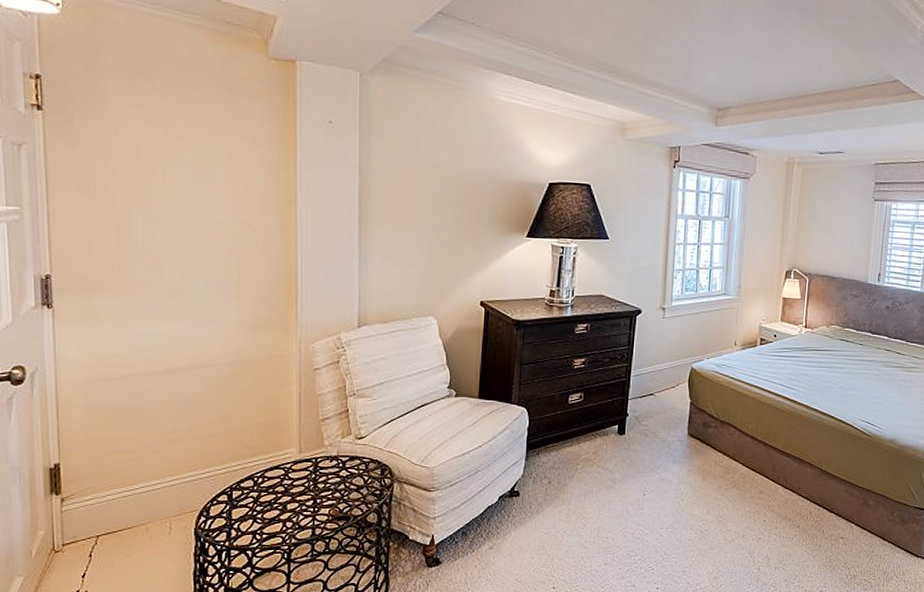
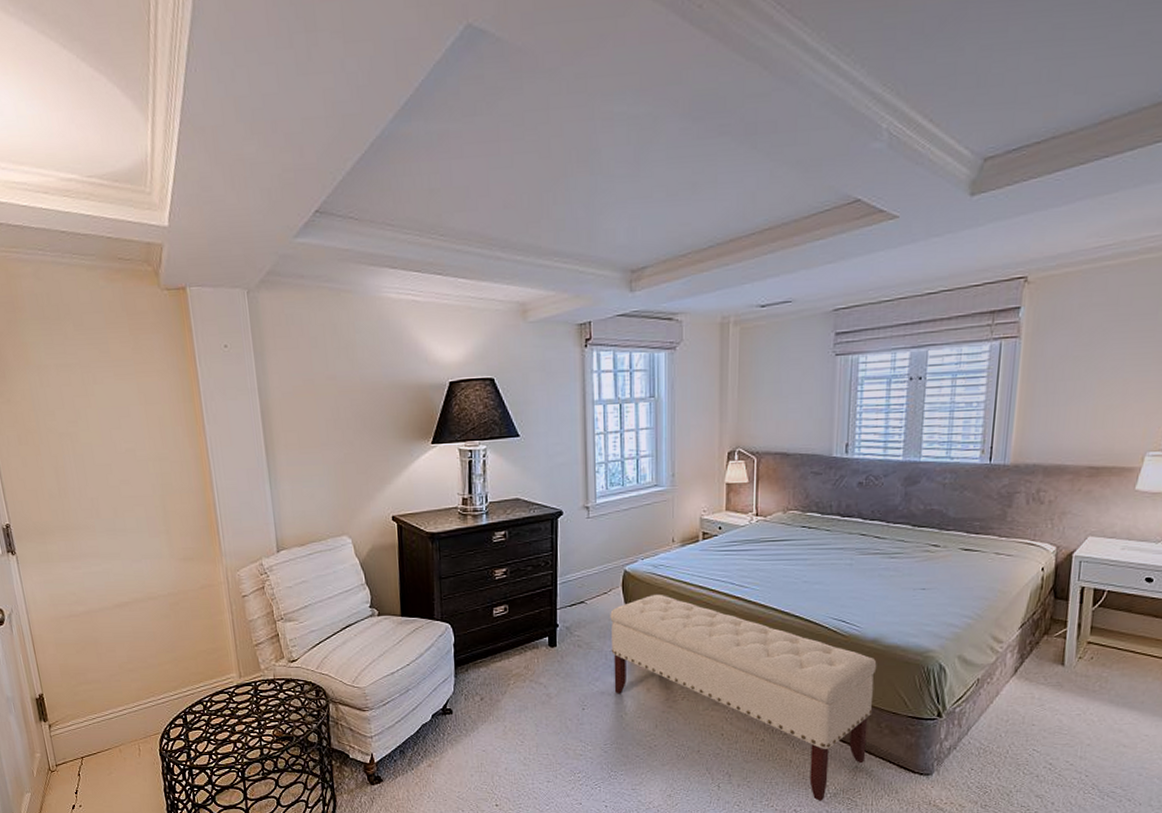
bench: none [674,390,893,583] -> present [610,594,877,802]

